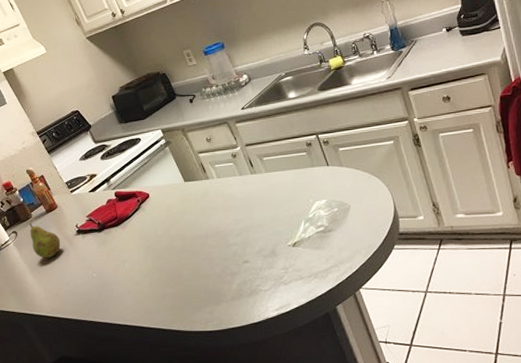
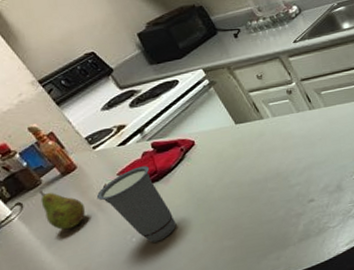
cup: none [69,211,128,280] -> present [96,165,176,243]

